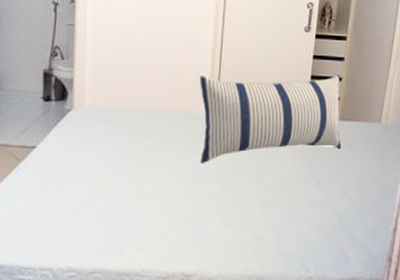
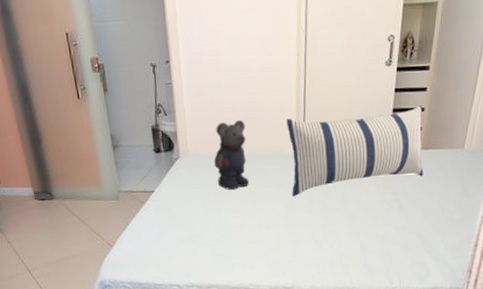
bear: none [114,73,154,151] -> present [214,120,249,190]

